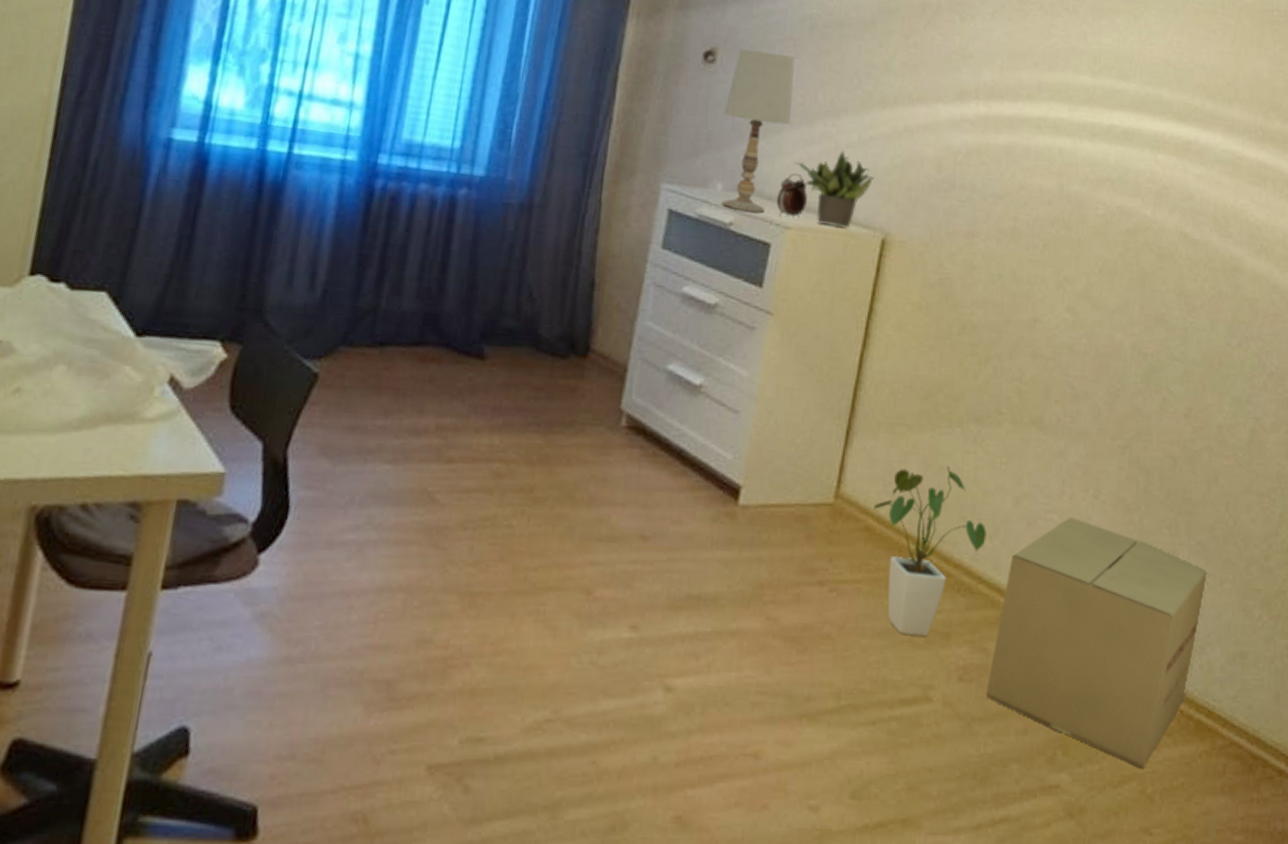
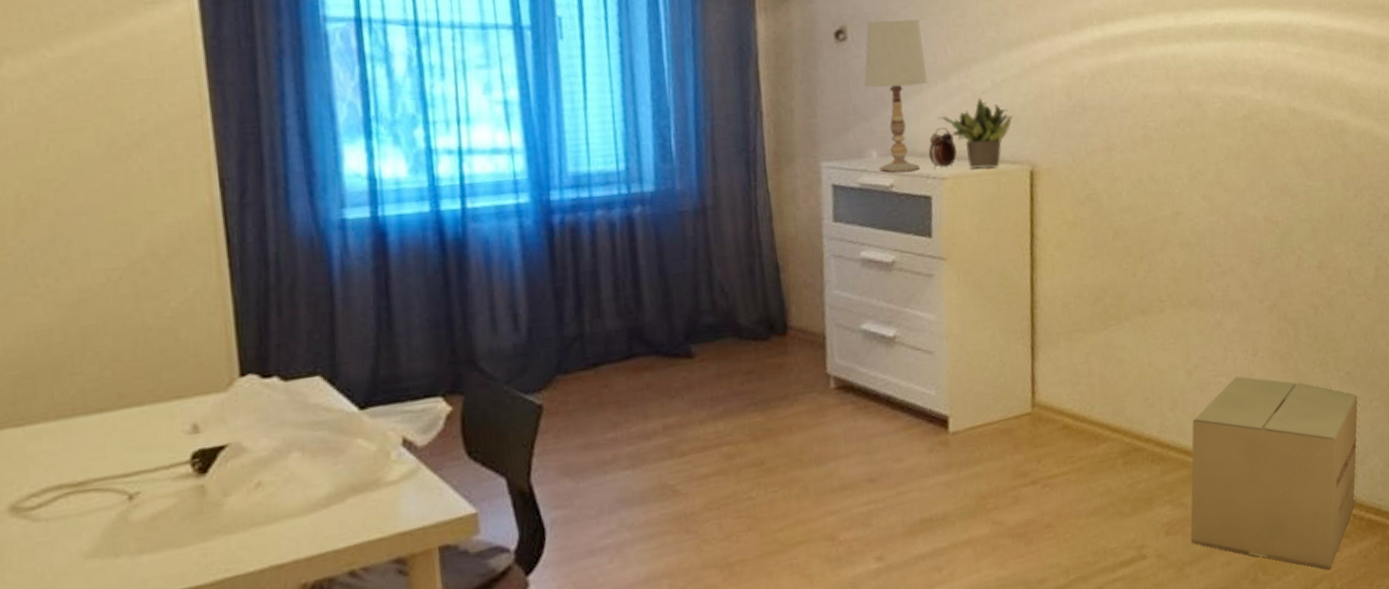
house plant: present [873,465,987,637] -> none [1067,356,1169,509]

